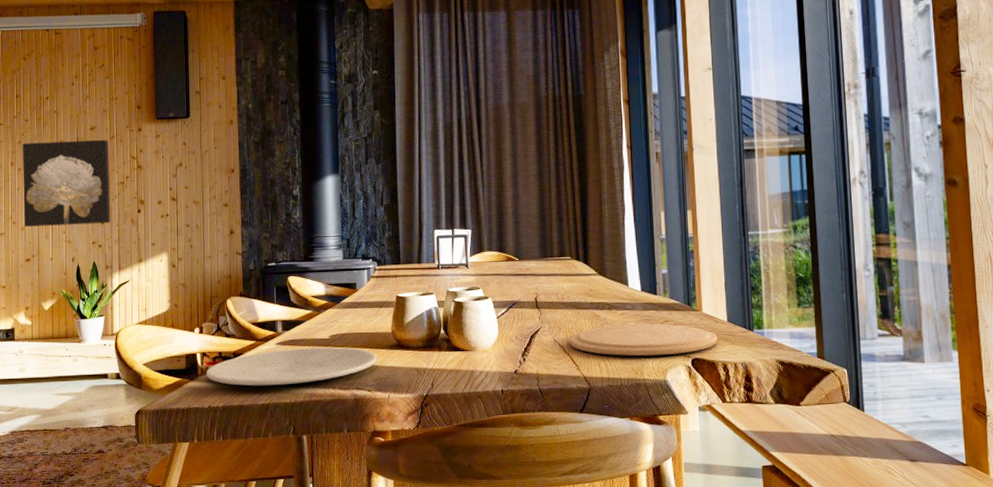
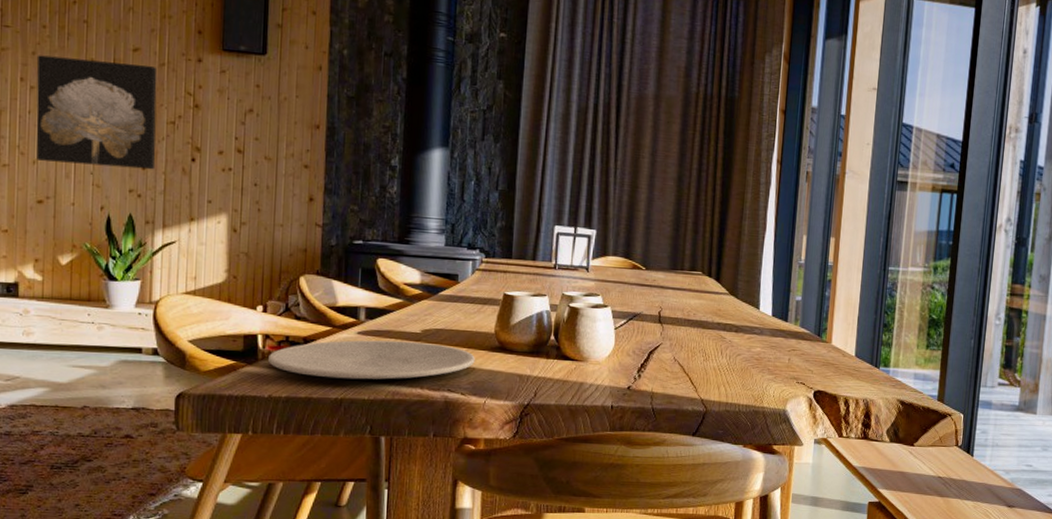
plate: present [569,323,718,356] -> none [689,348,843,385]

